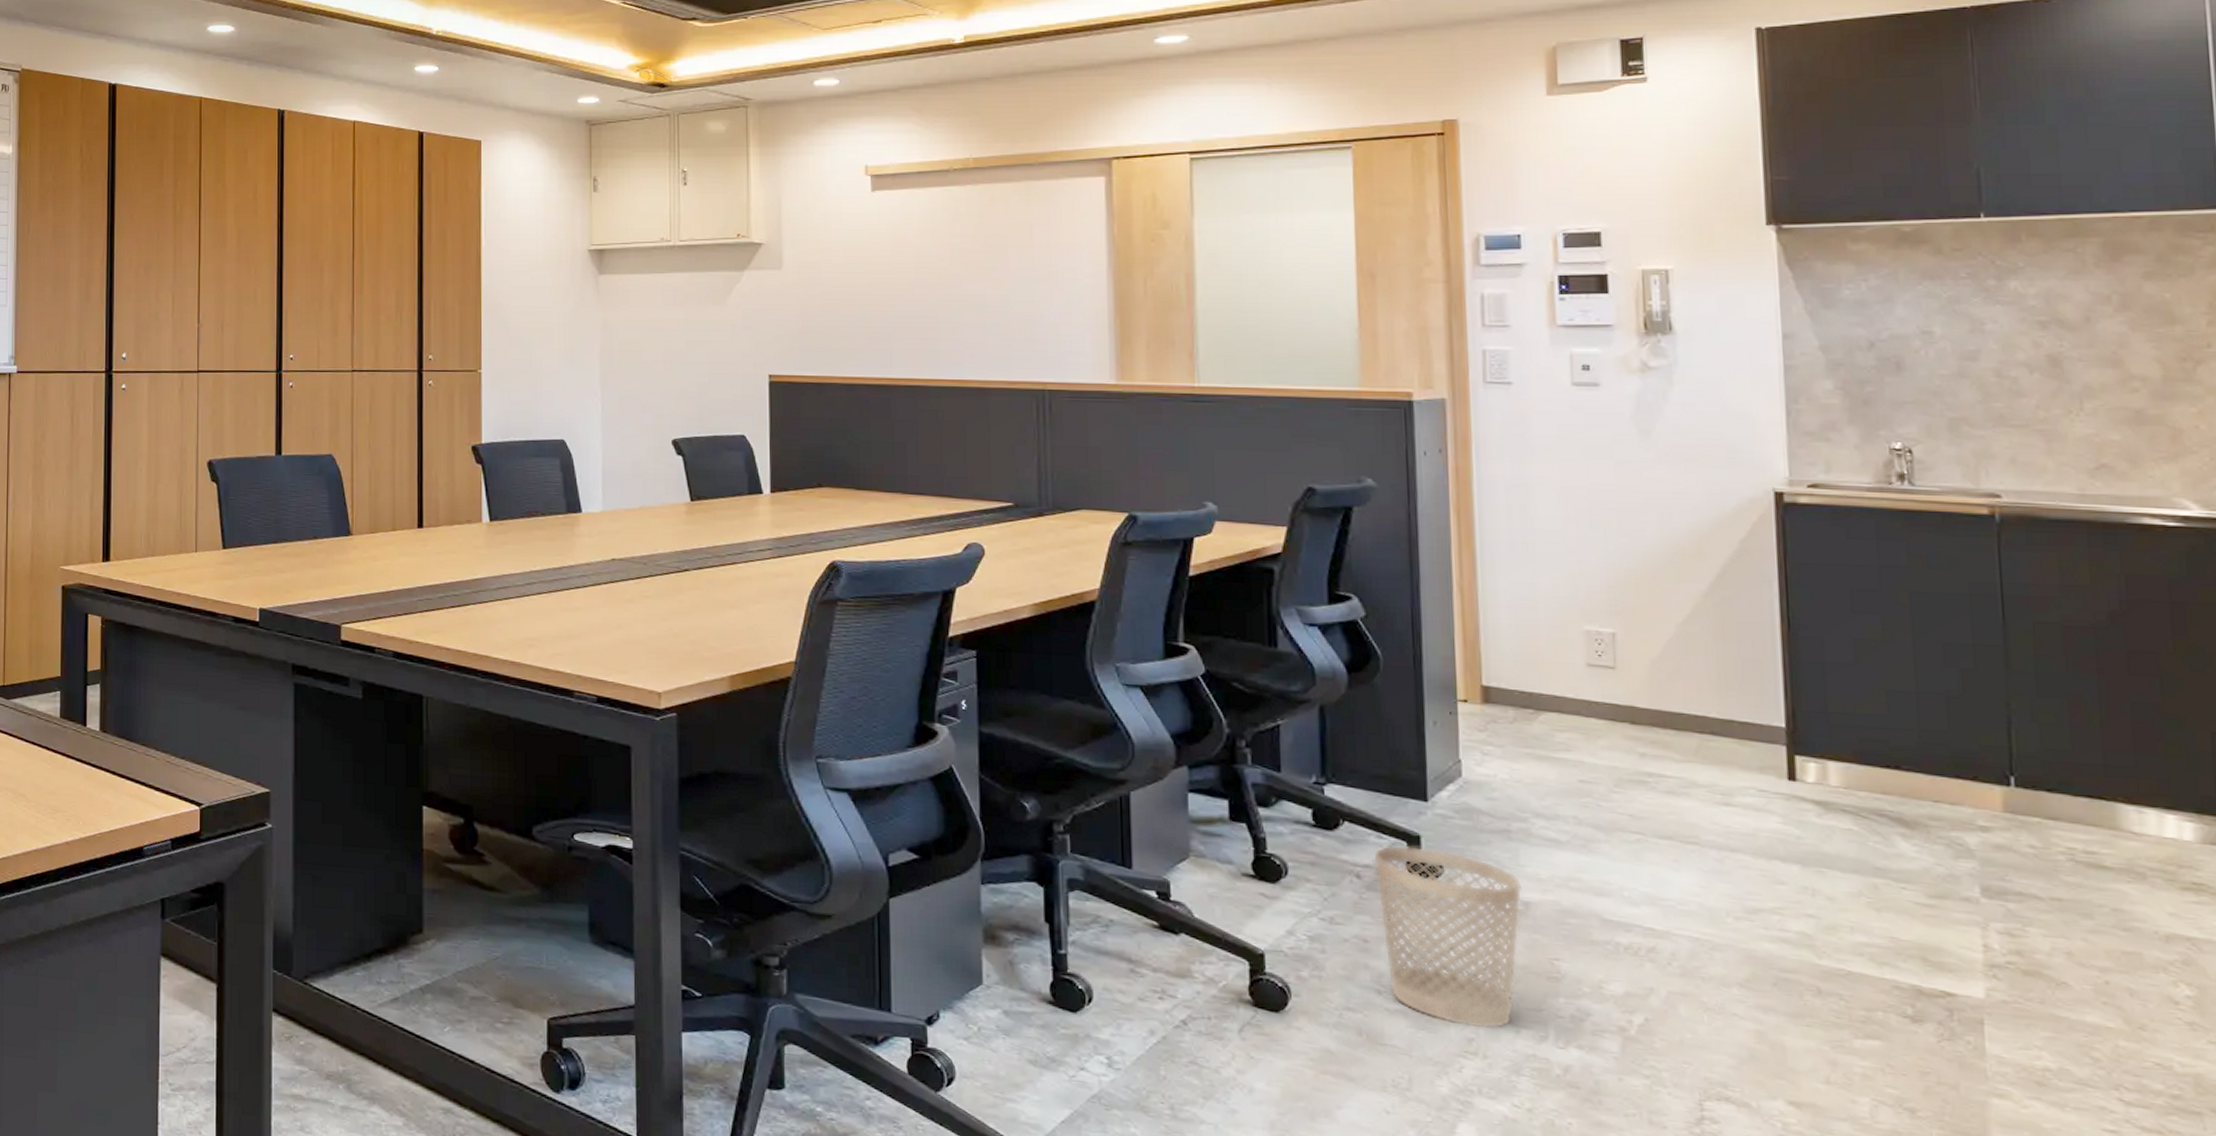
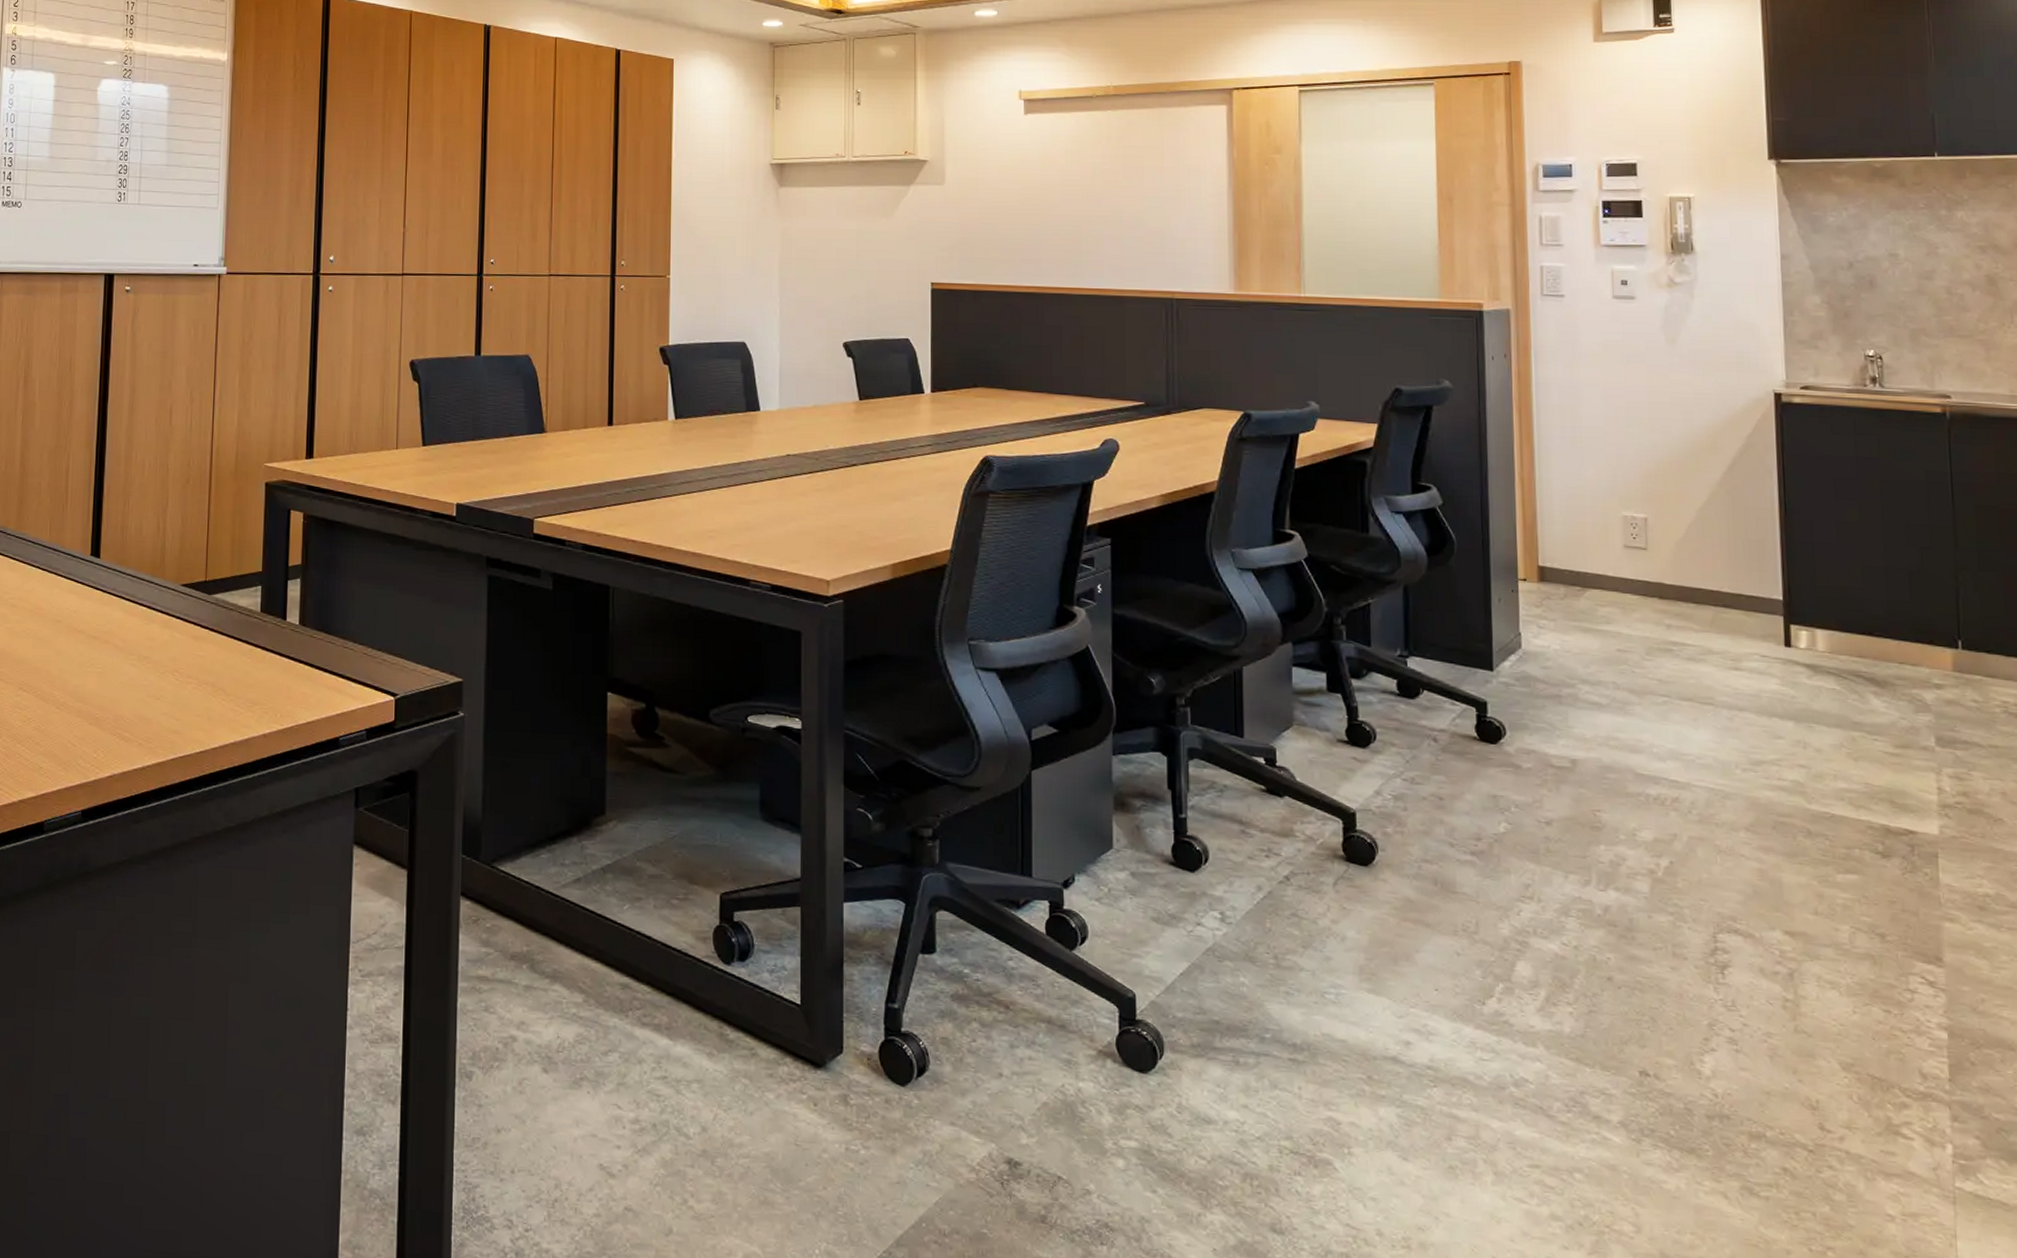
wastebasket: present [1373,844,1523,1029] -> none [1448,710,1571,875]

